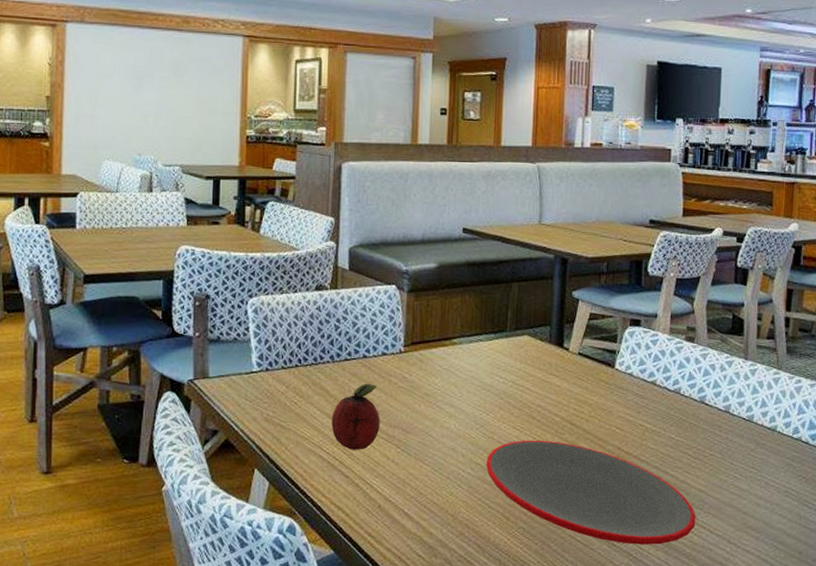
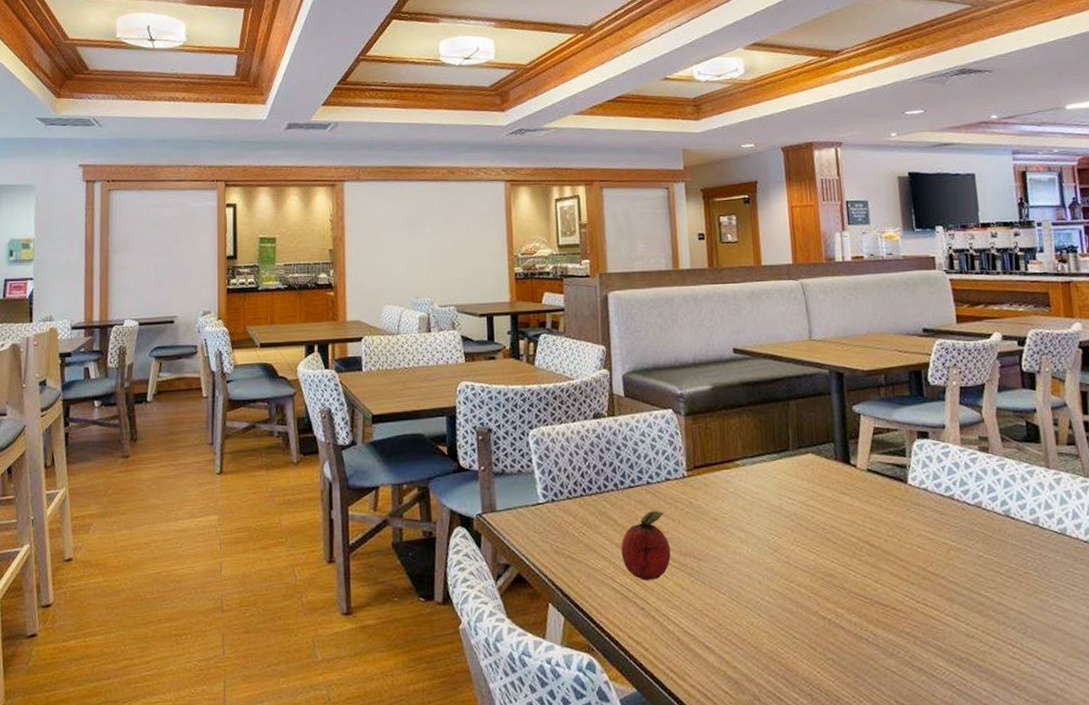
plate: present [485,440,696,545] -> none [784,563,1021,675]

